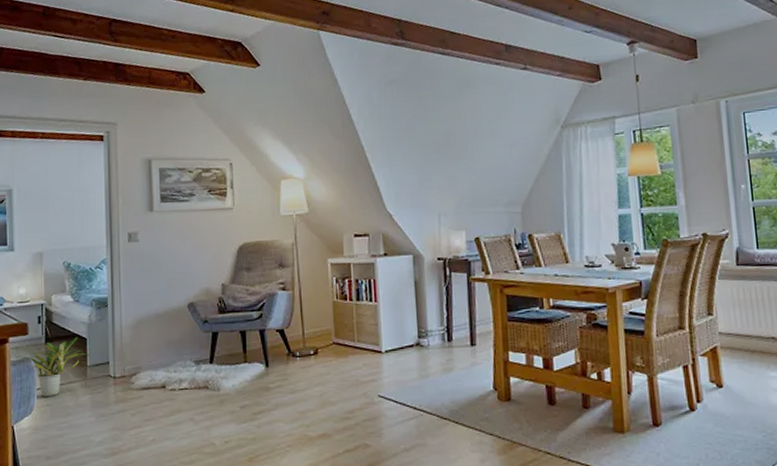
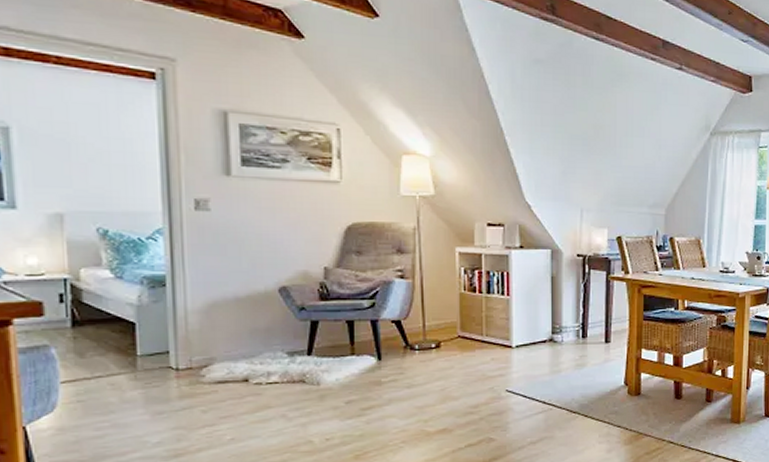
potted plant: present [15,337,90,398] -> none [24,321,141,393]

